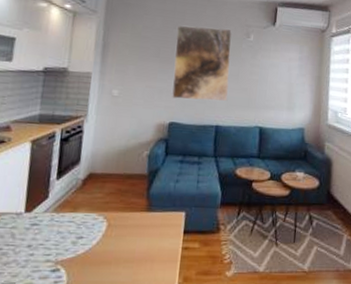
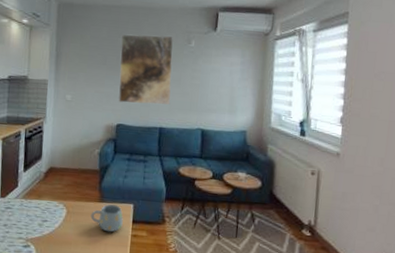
mug: none [135,213,174,246] -> present [90,204,123,232]

